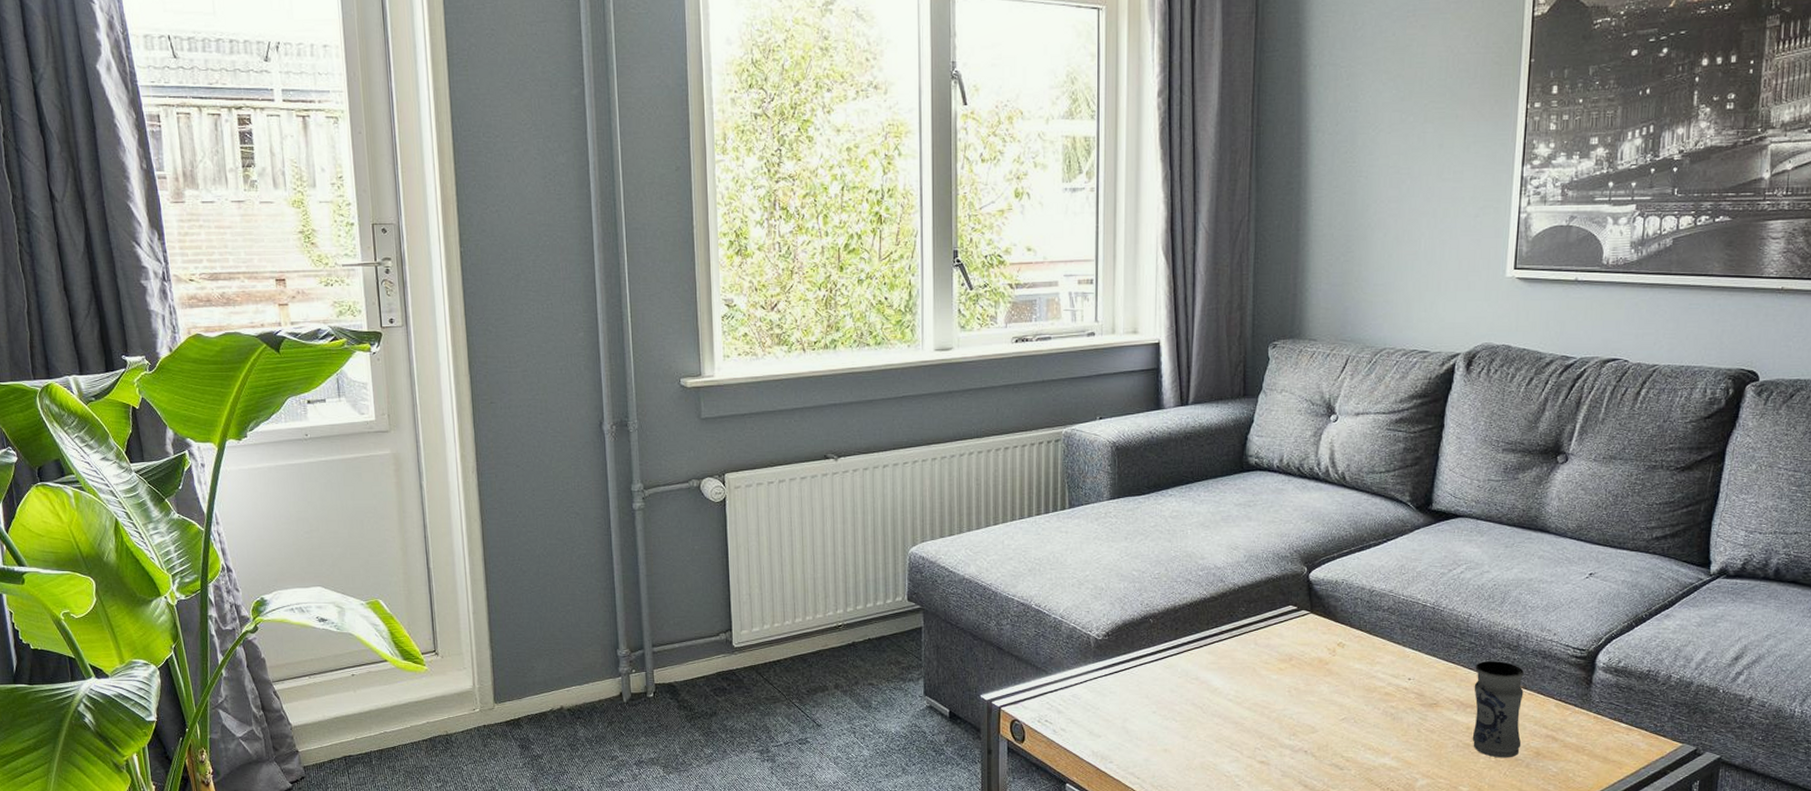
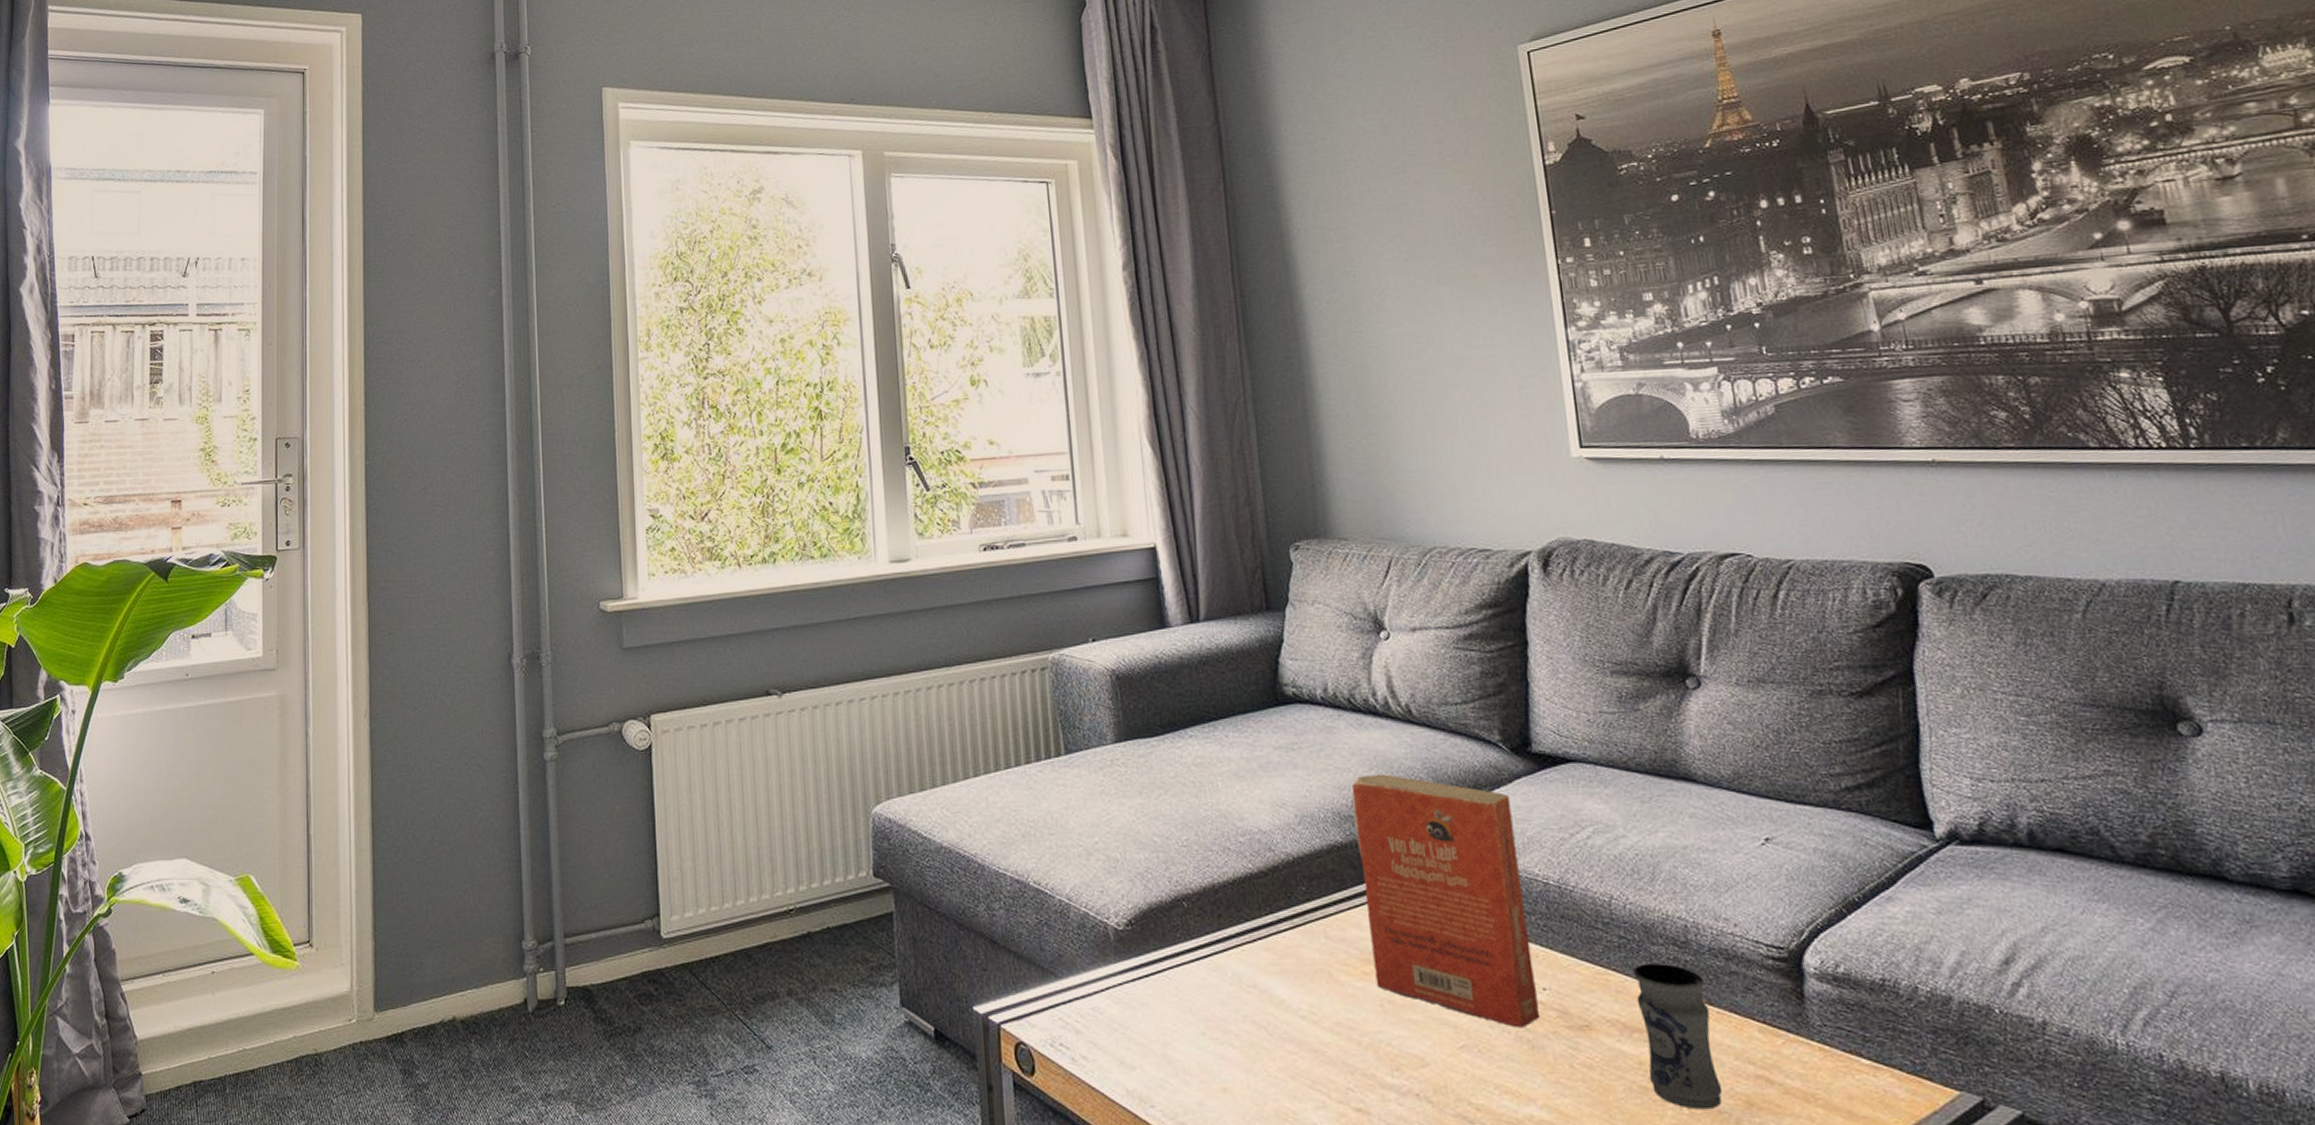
paperback book: none [1288,525,1409,706] -> present [1351,774,1541,1028]

